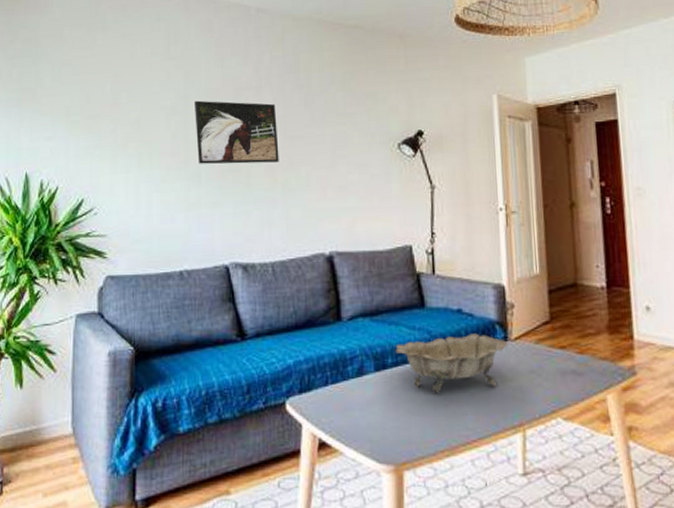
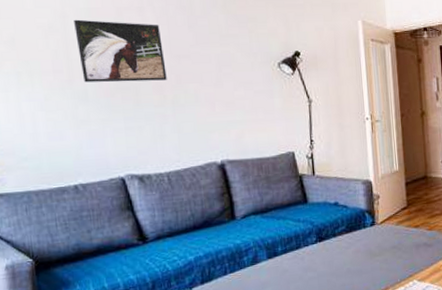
decorative bowl: present [395,333,508,393] -> none [284,221,375,271]

